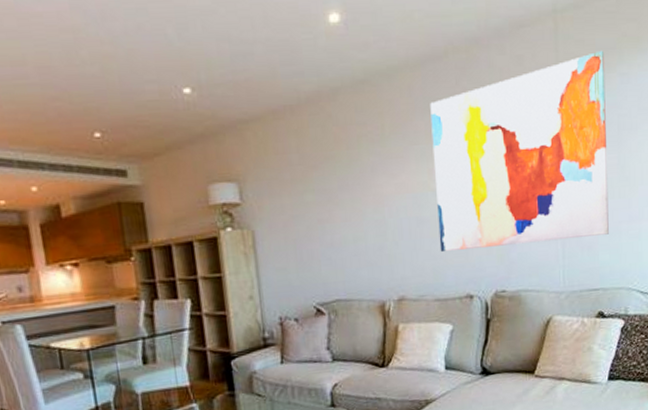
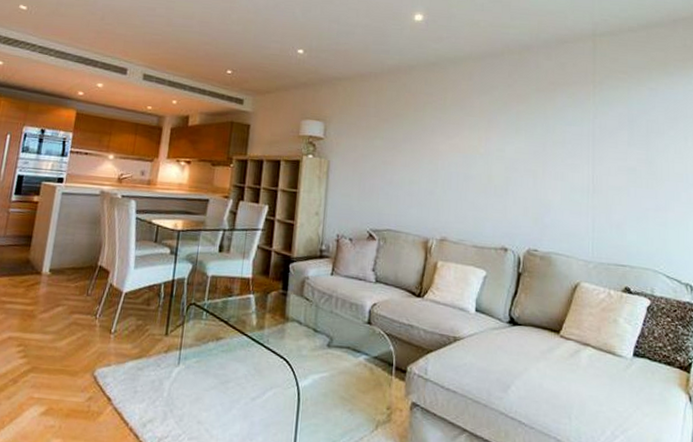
wall art: present [430,50,609,253] -> none [482,68,637,218]

